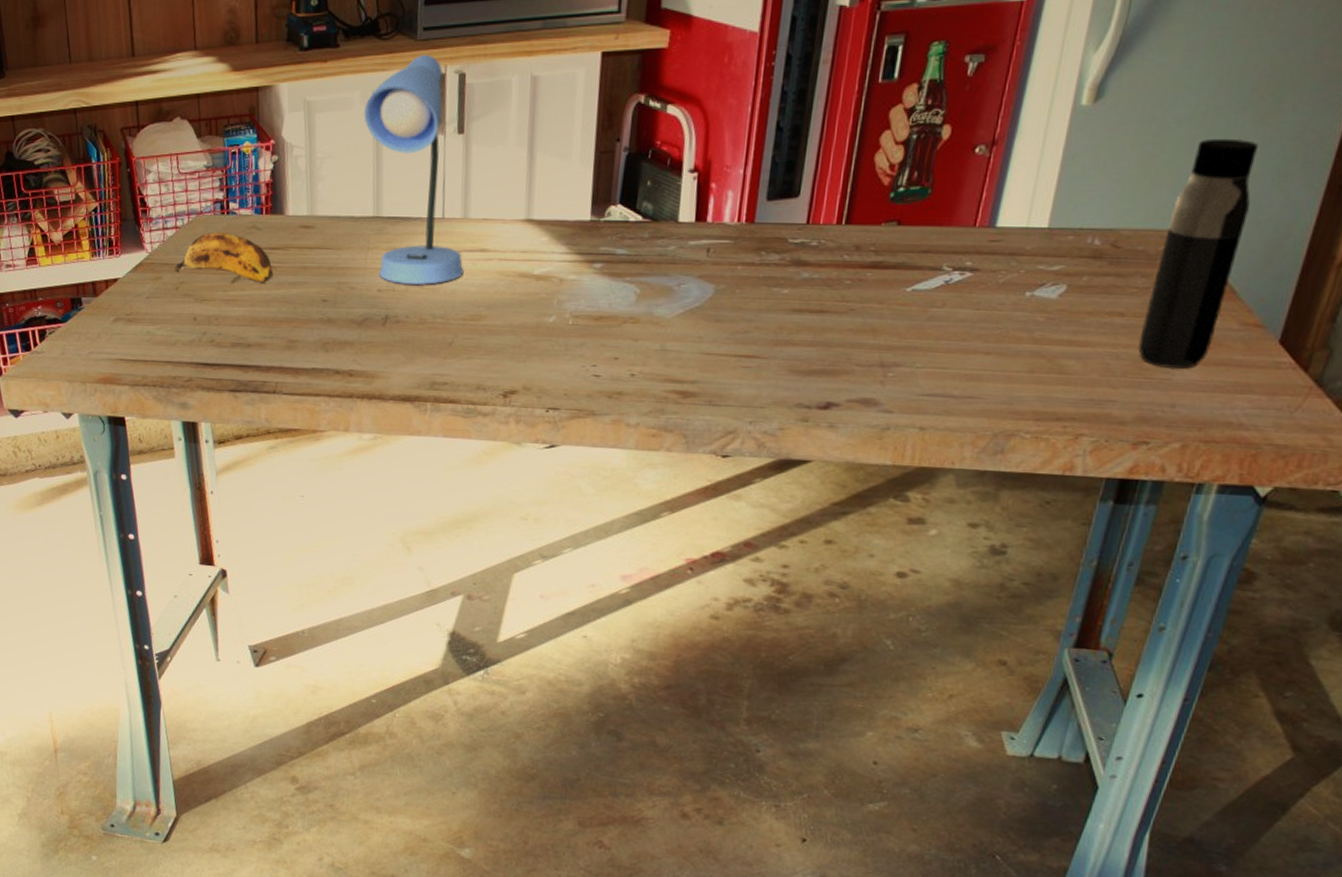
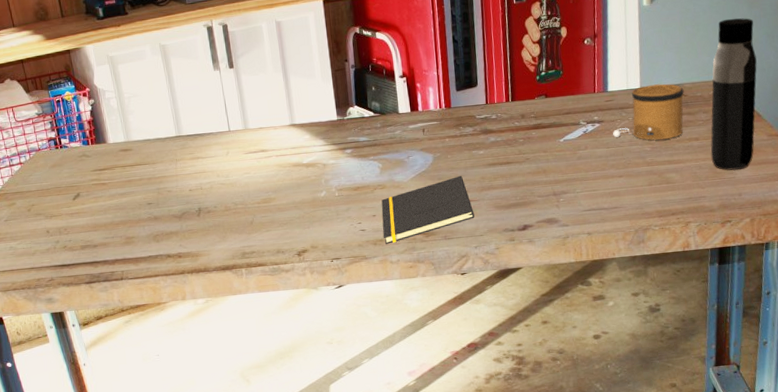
banana: present [174,231,274,283] -> none [24,162,106,197]
desk lamp: present [364,54,464,285] -> none [155,13,252,184]
notepad: none [622,320,758,400] -> present [381,175,475,244]
speaker: none [989,225,1118,308] -> present [613,84,684,140]

